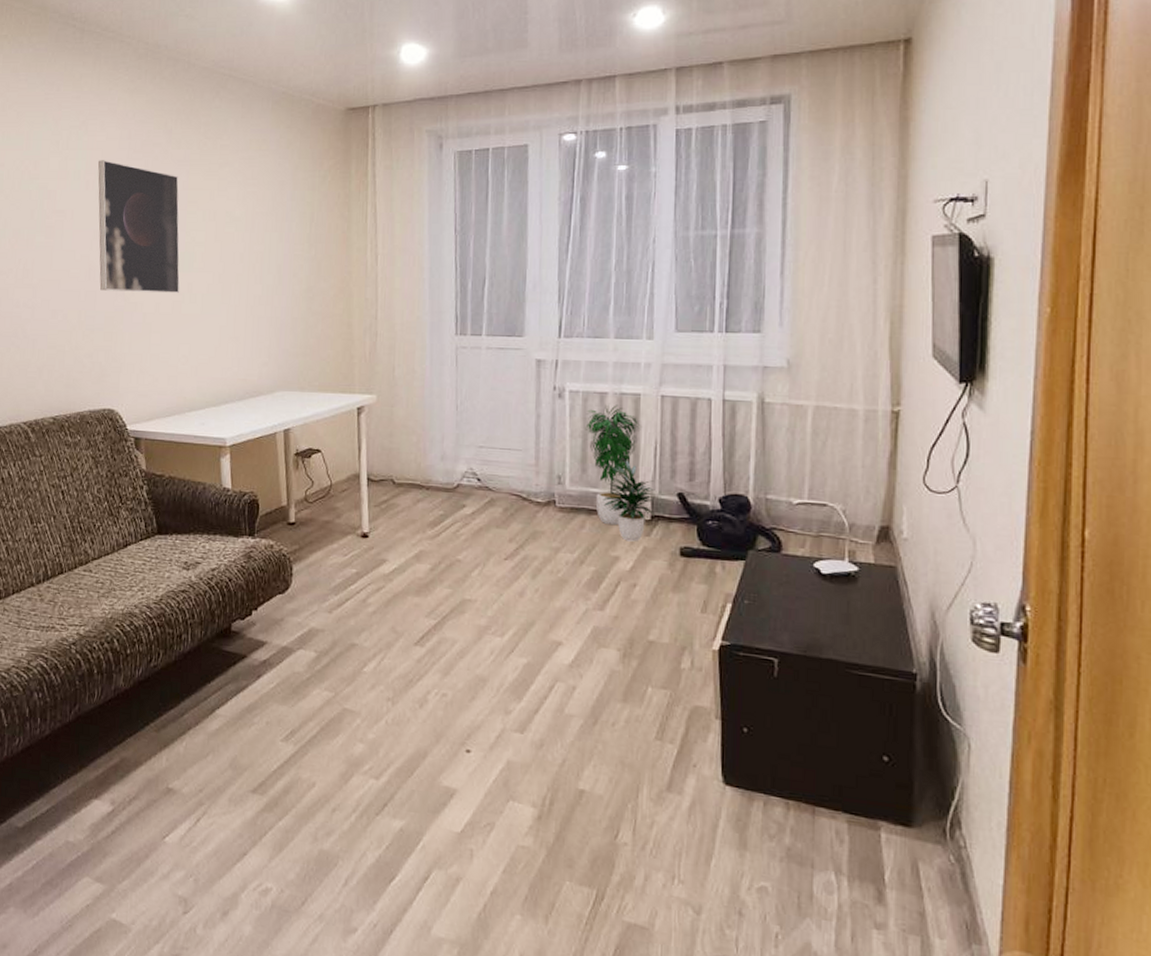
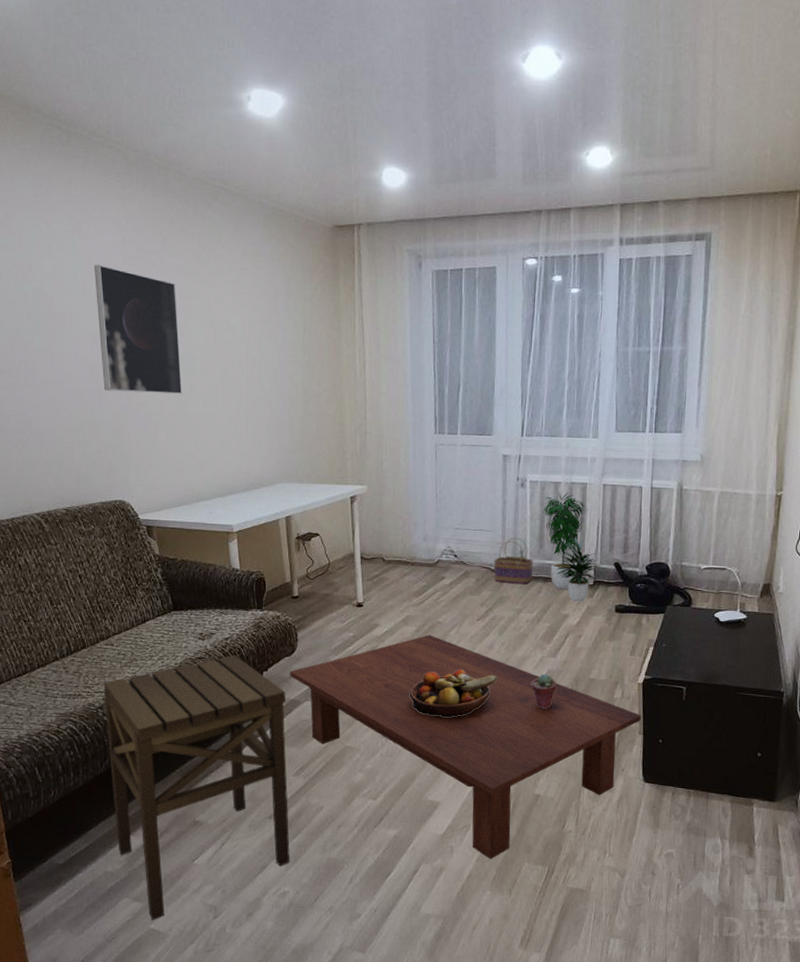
side table: none [78,589,277,909] -> present [103,654,291,920]
coffee table: none [282,575,718,872] -> present [289,635,641,859]
fruit bowl: none [422,619,530,680] -> present [410,669,498,718]
basket: none [524,458,575,516] -> present [493,537,534,584]
potted succulent: none [572,631,606,677] -> present [531,674,557,709]

